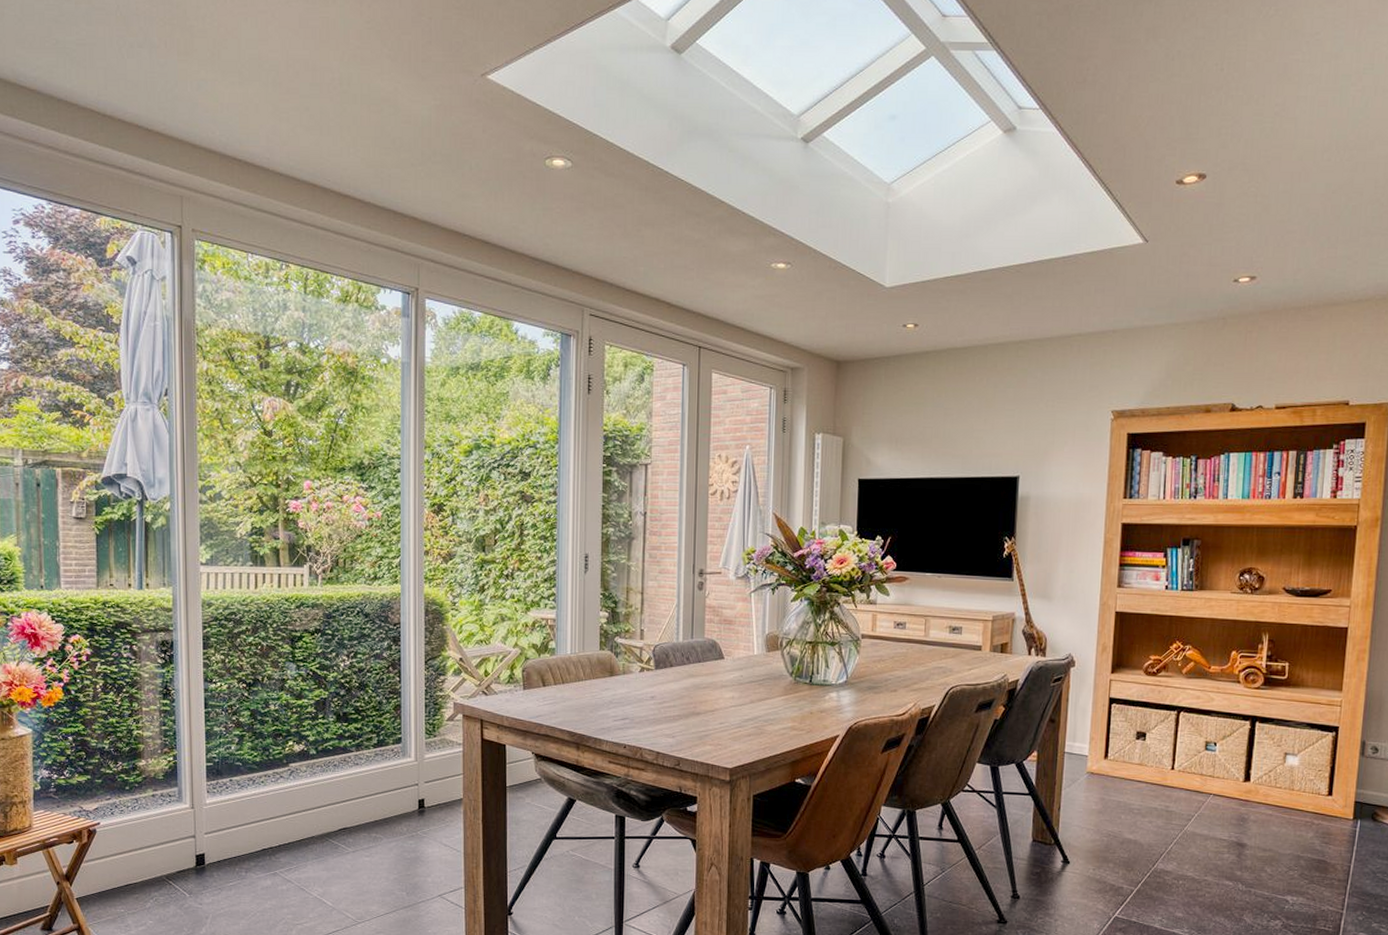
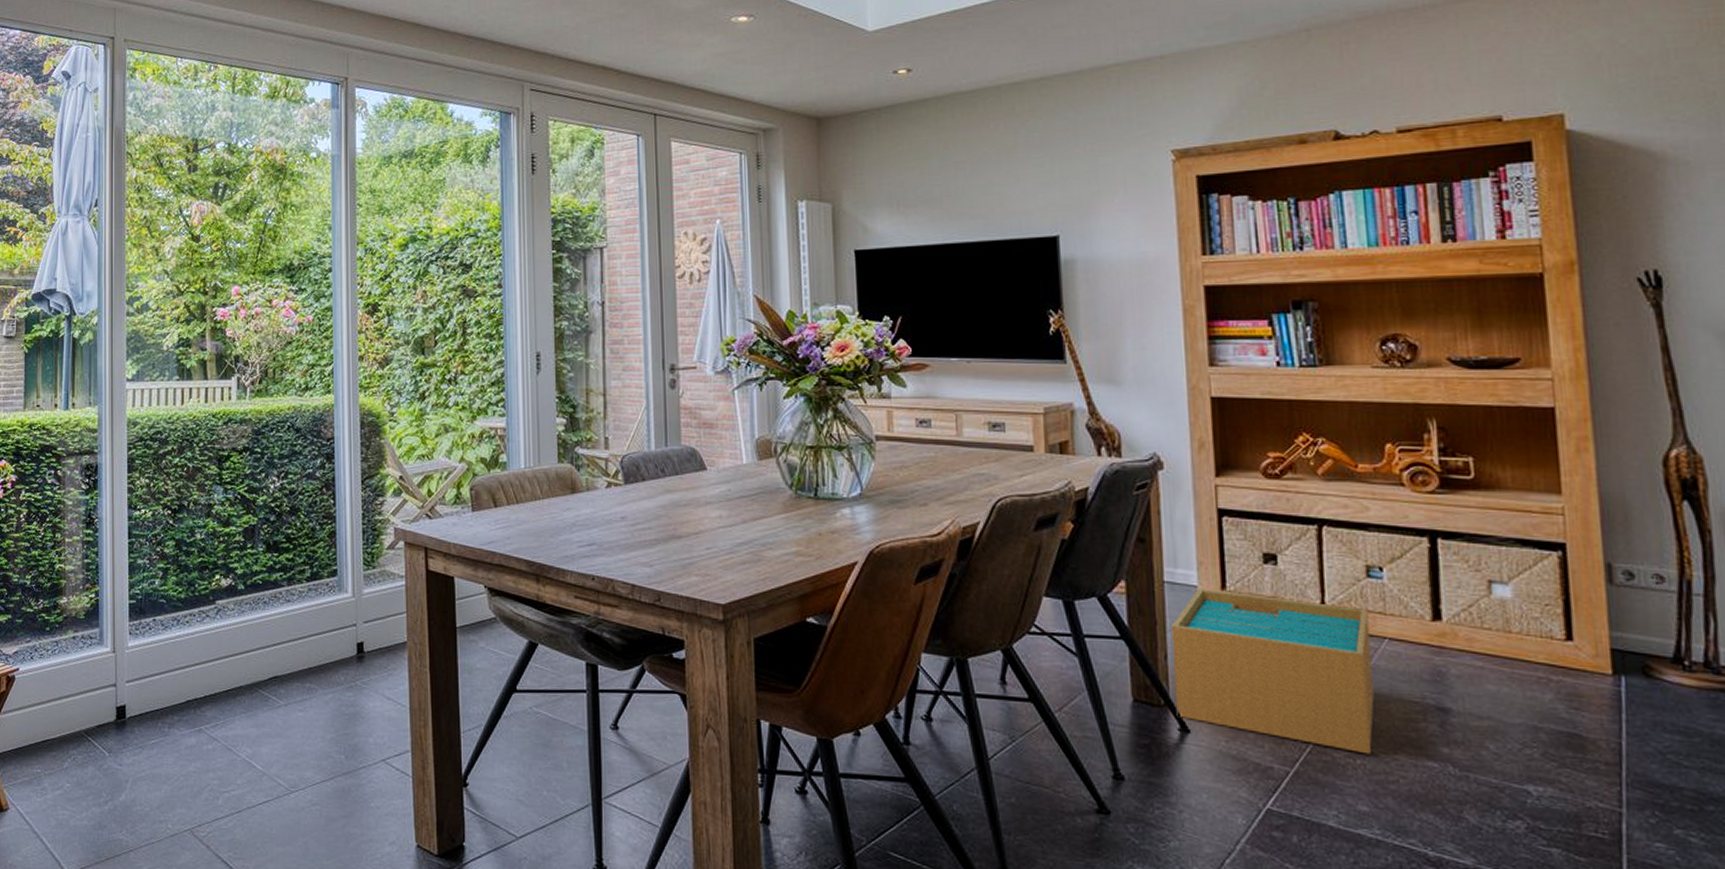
cardboard box: none [1061,757,1202,877] -> present [1171,588,1375,755]

